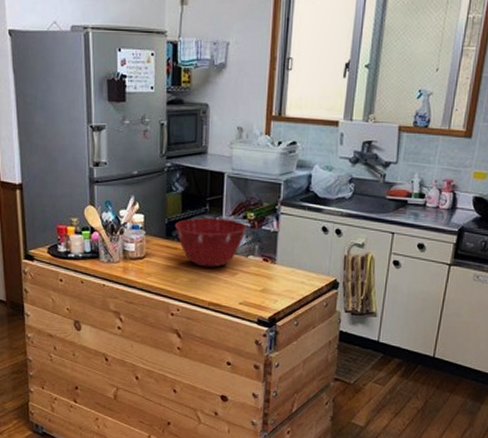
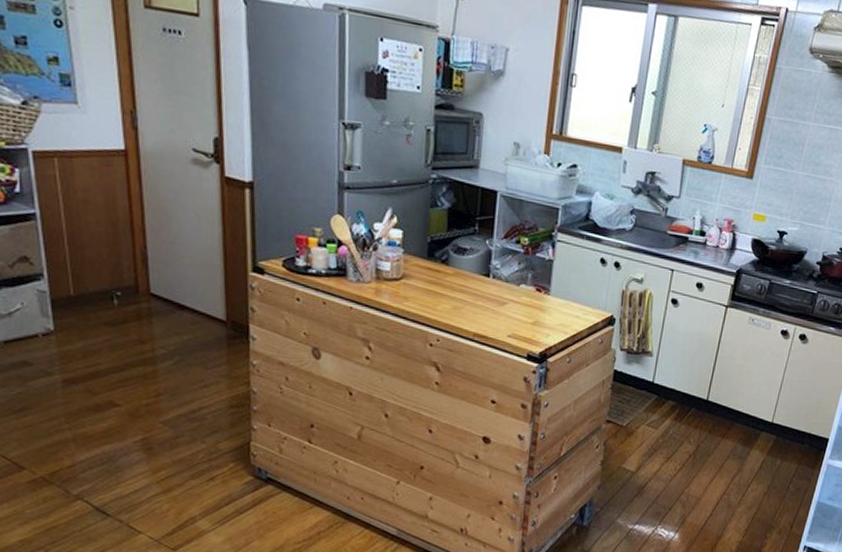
mixing bowl: present [174,217,247,267] -> none [438,238,520,295]

